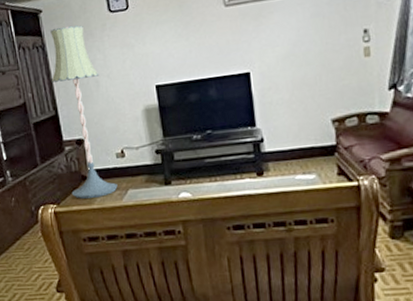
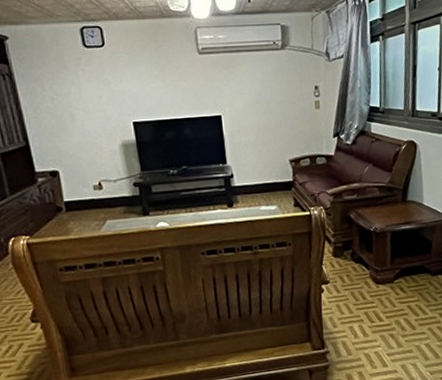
floor lamp: present [50,25,118,199] -> none [18,56,96,230]

